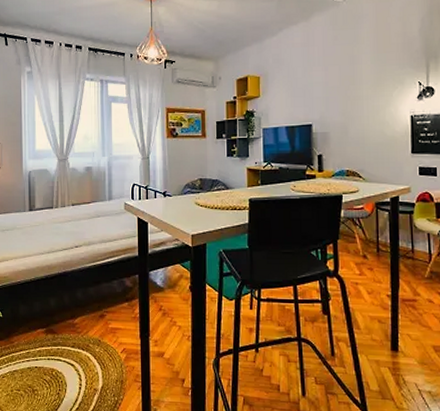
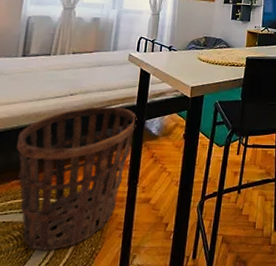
basket: none [37,258,141,396] -> present [17,106,137,251]

